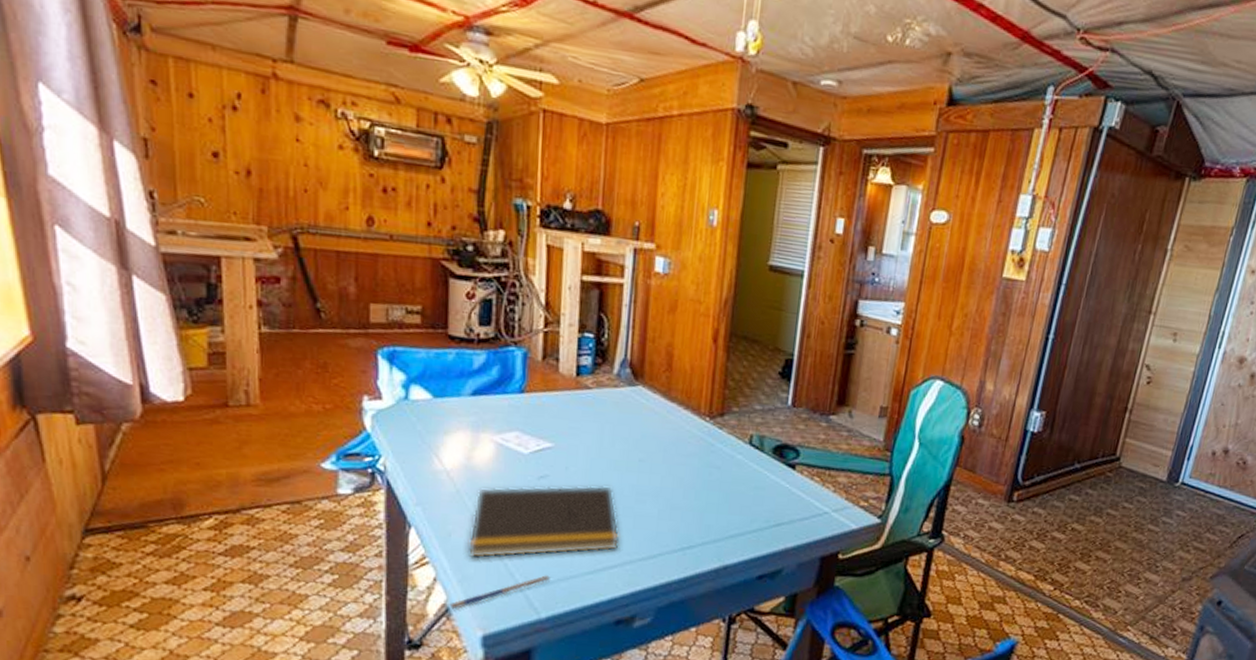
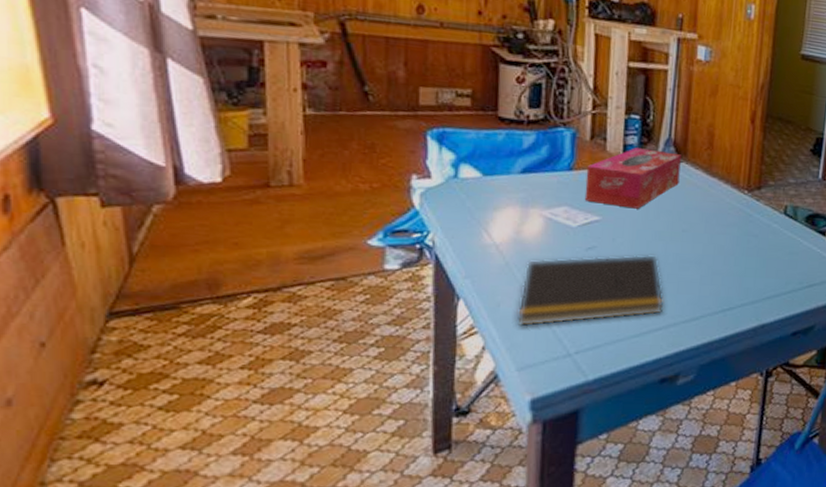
pen: present [449,575,550,611] -> none [498,340,597,378]
tissue box: none [536,369,638,436] -> present [584,147,681,209]

